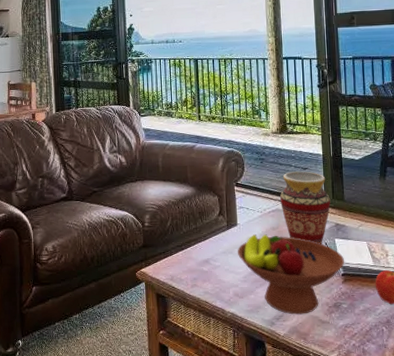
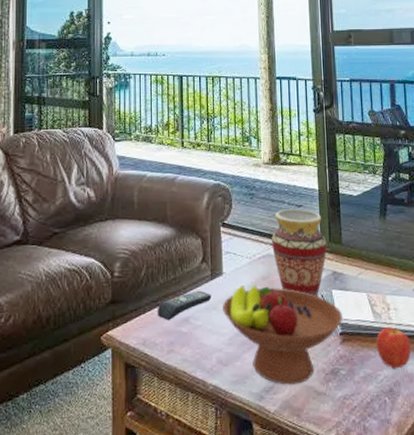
remote control: none [181,238,228,261] -> present [157,290,211,320]

